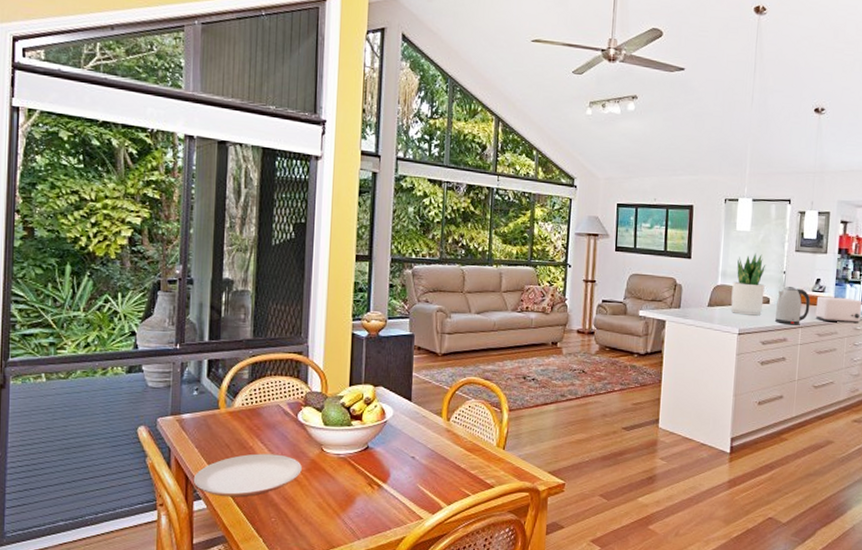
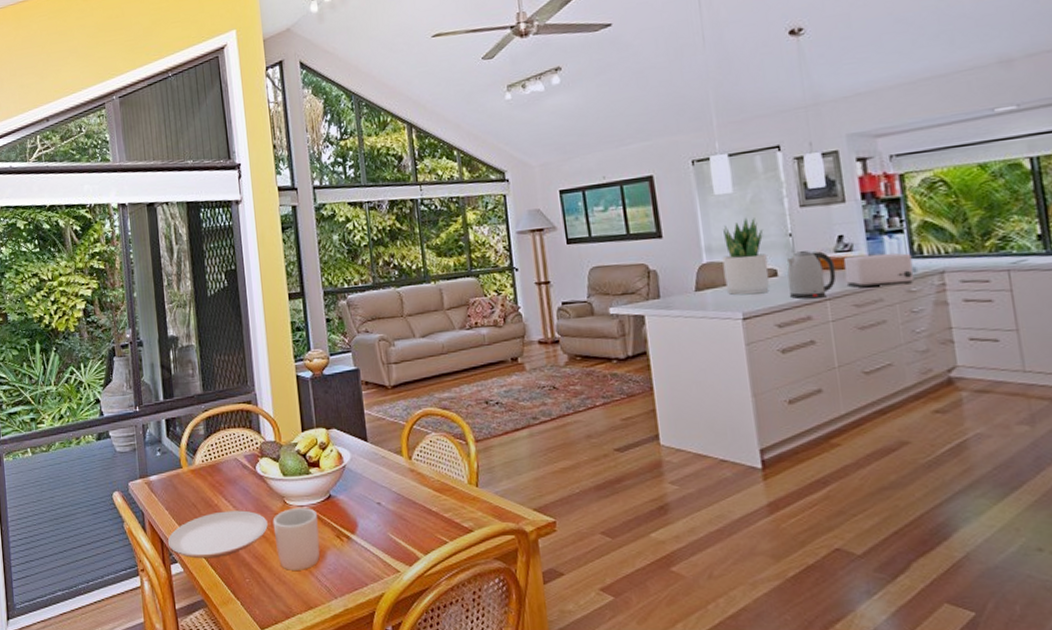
mug: none [307,455,353,513] -> present [272,507,321,570]

